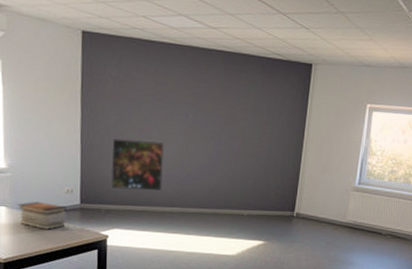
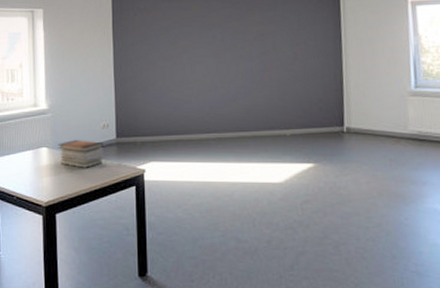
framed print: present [111,138,164,190] -> none [144,67,196,119]

